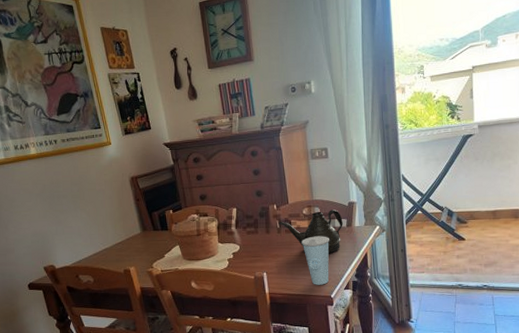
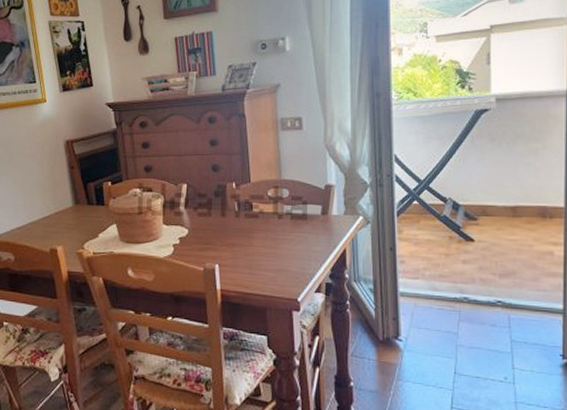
teapot: present [278,210,343,254] -> none [237,193,317,247]
cup: present [301,236,329,285] -> none [264,224,299,285]

